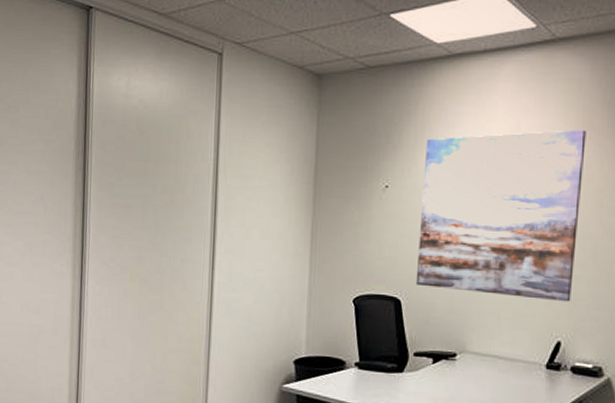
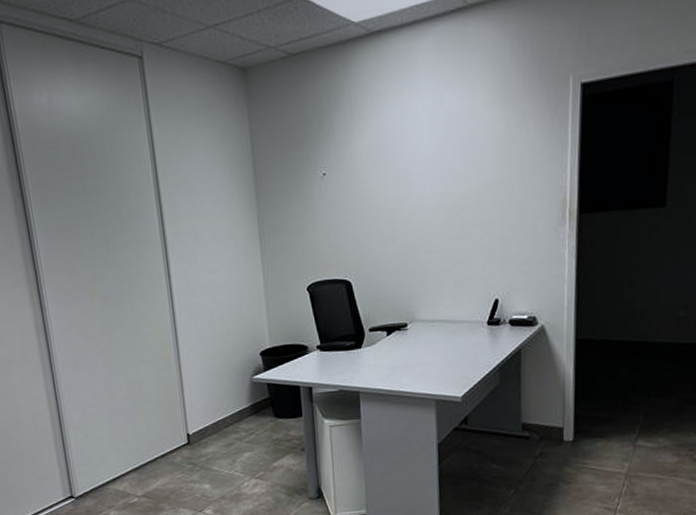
wall art: present [415,129,586,302] -> none [356,95,505,266]

